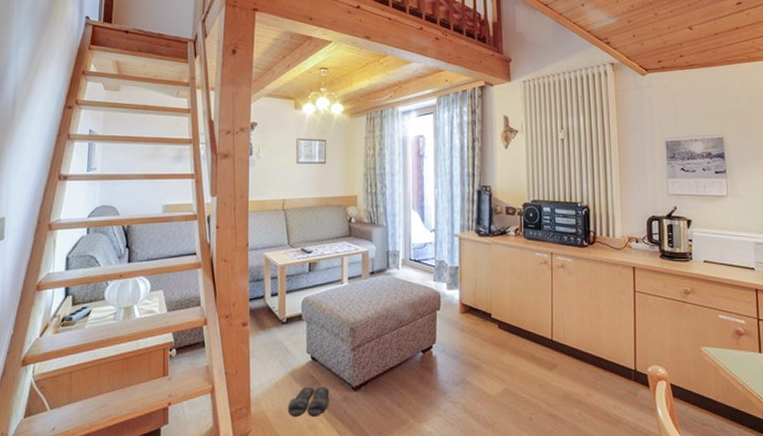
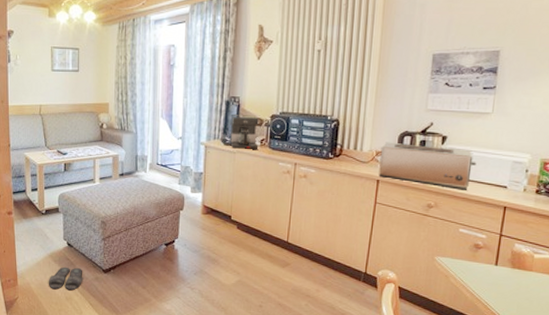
coffee maker: none [483,204,514,241] -> present [229,115,259,150]
toaster: none [632,227,723,274] -> present [379,142,477,190]

